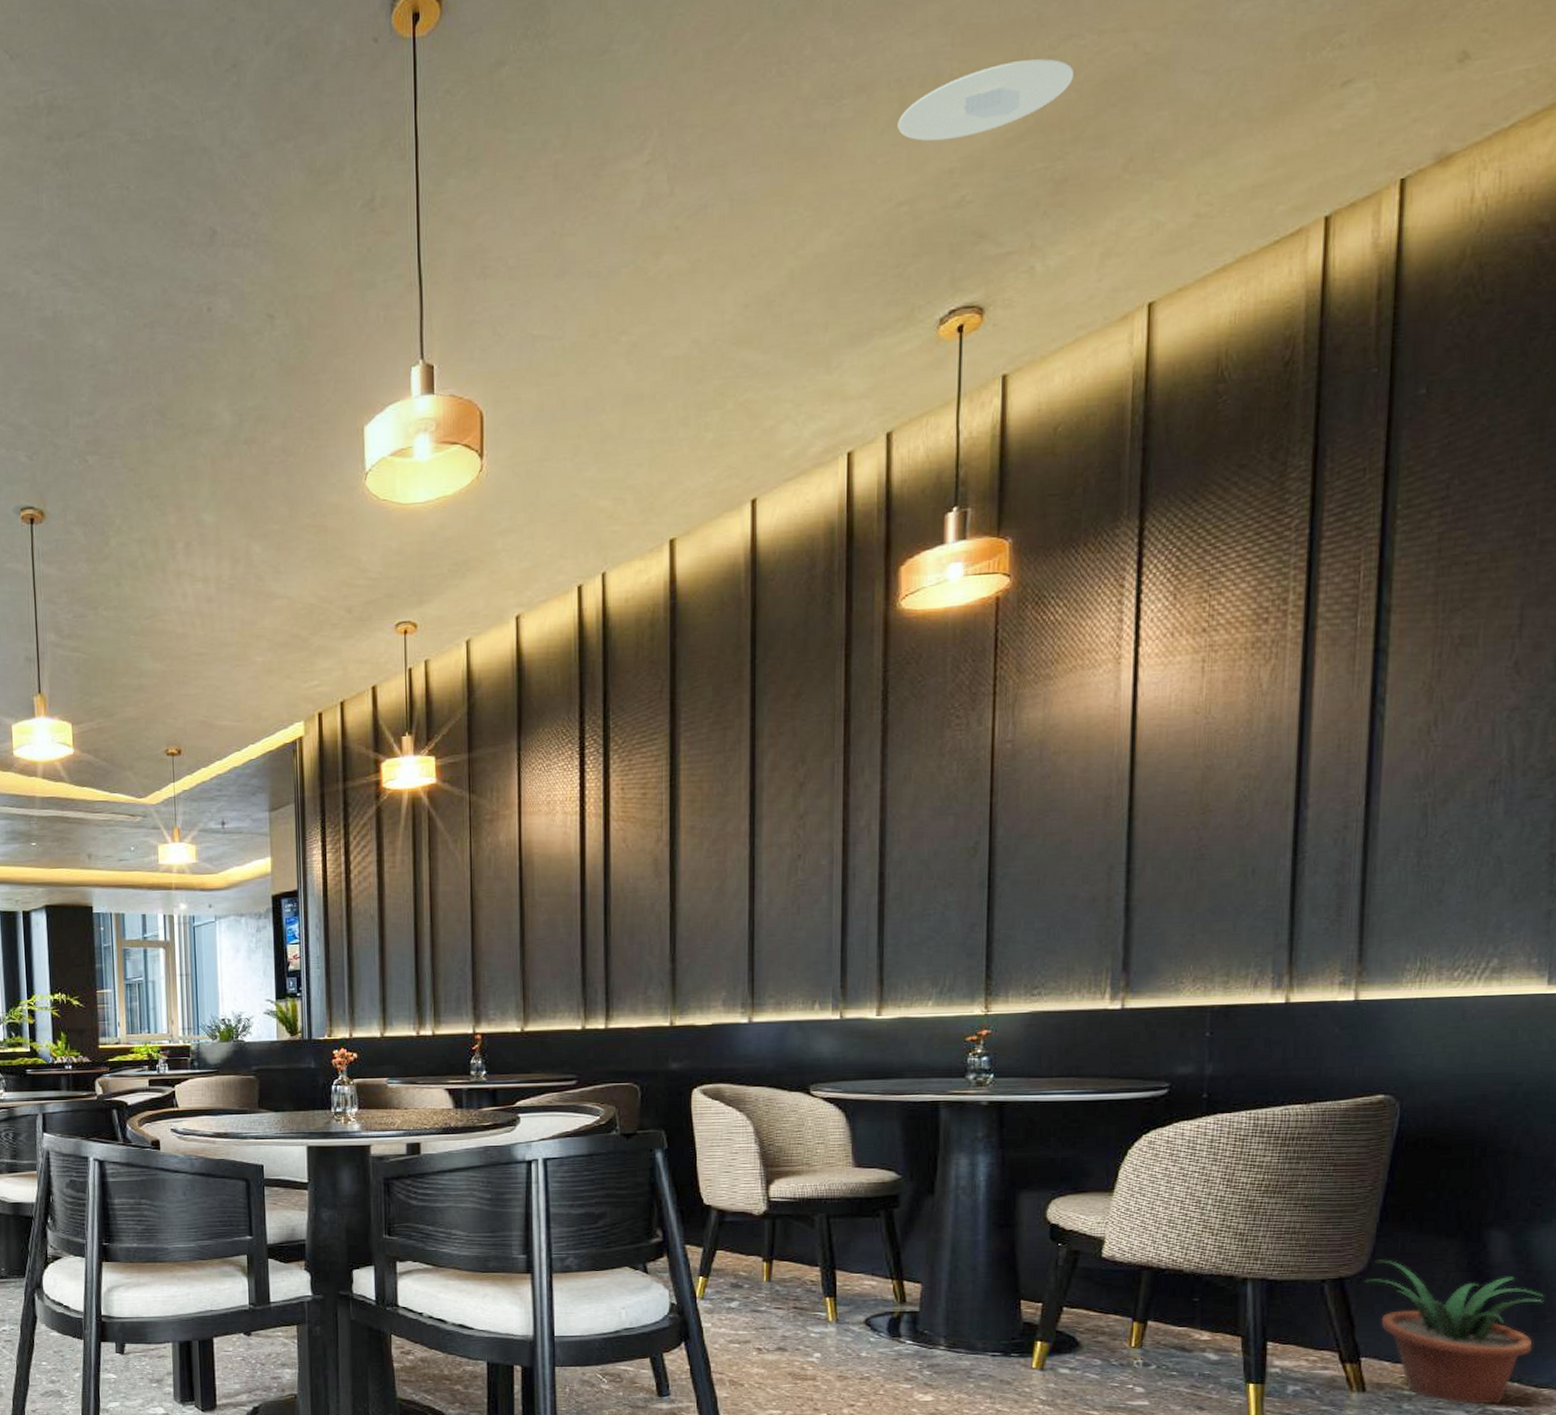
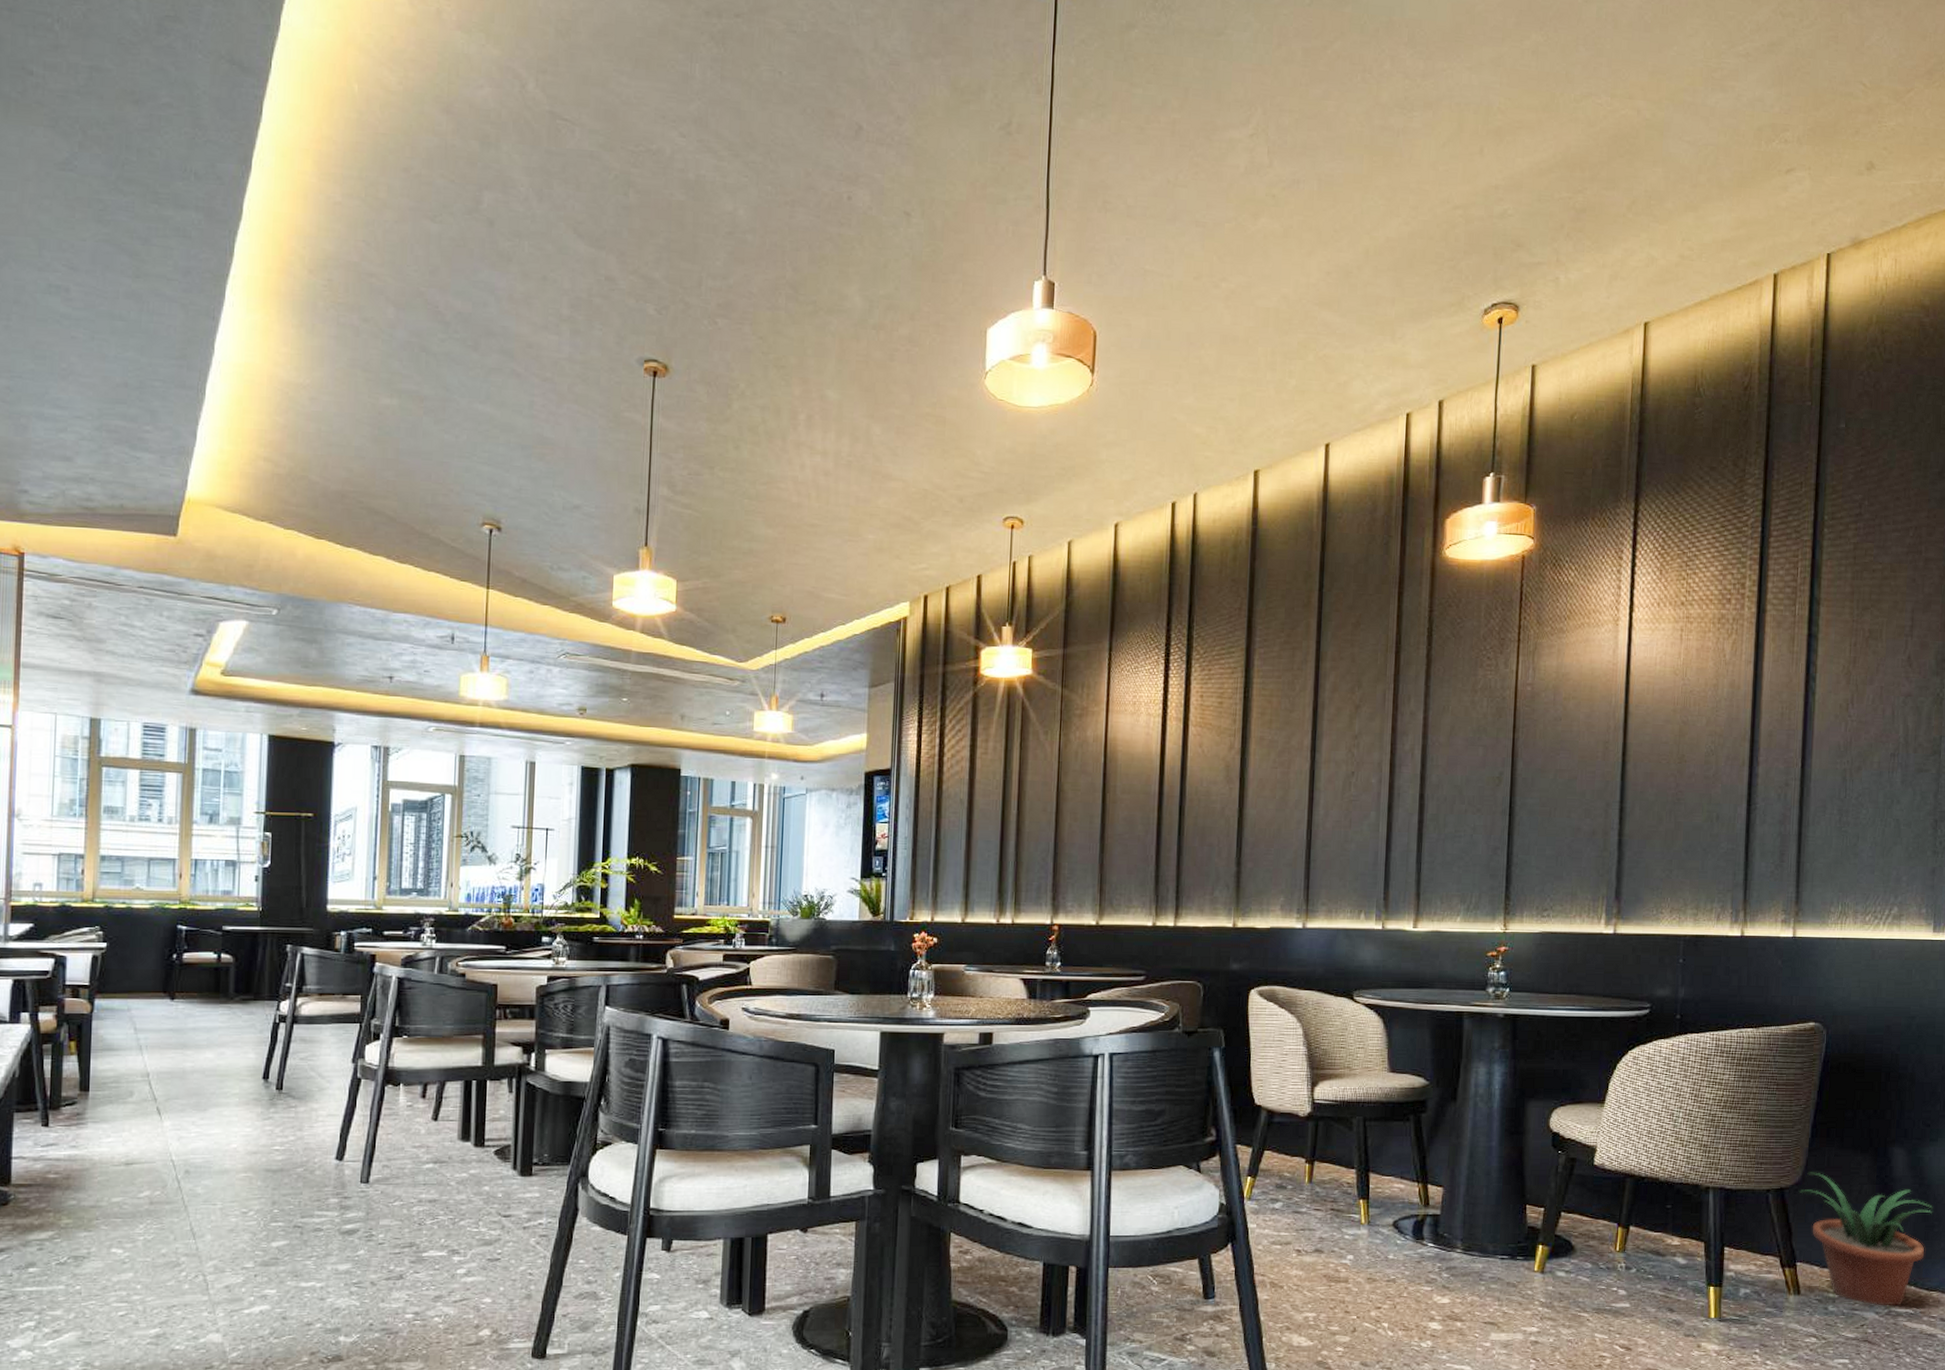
recessed light: present [897,58,1075,141] -> none [1456,106,1593,161]

